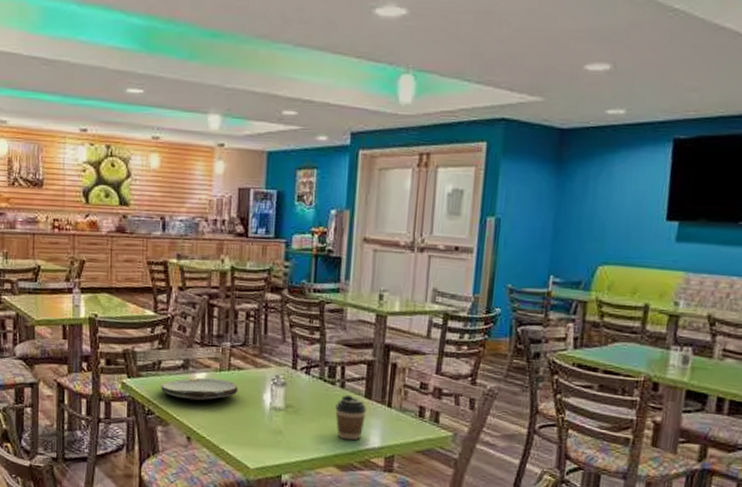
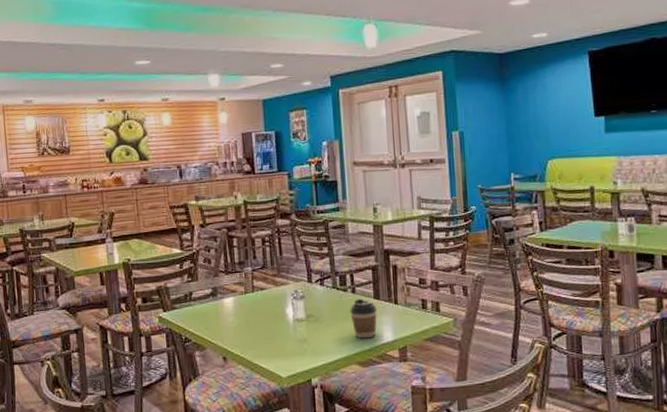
plate: present [160,377,238,401] -> none [193,301,263,324]

